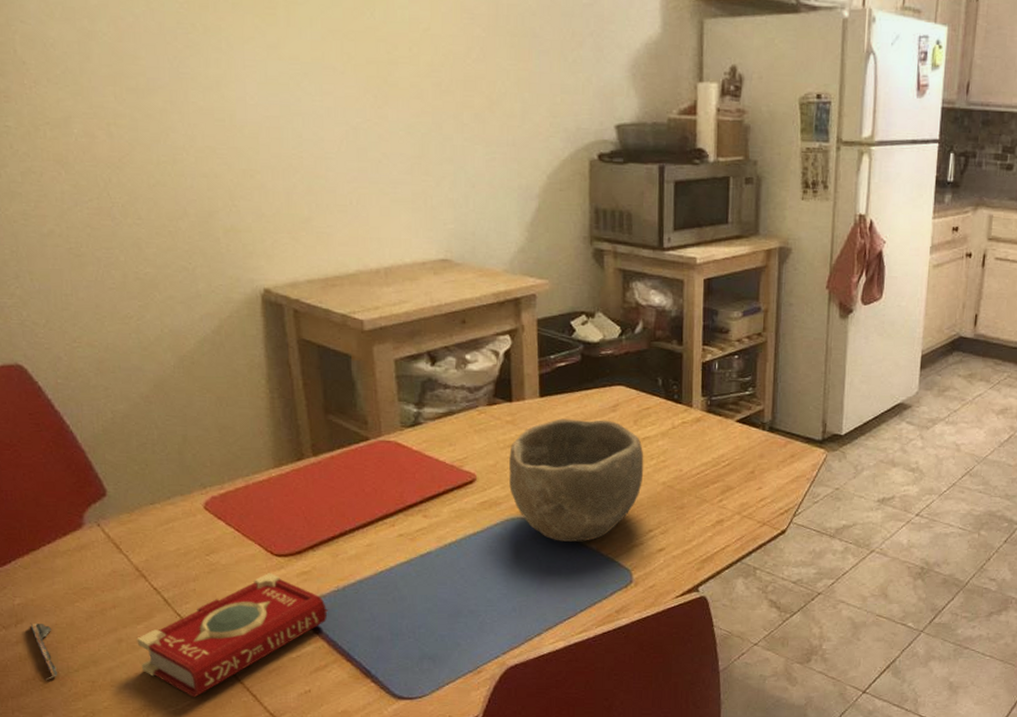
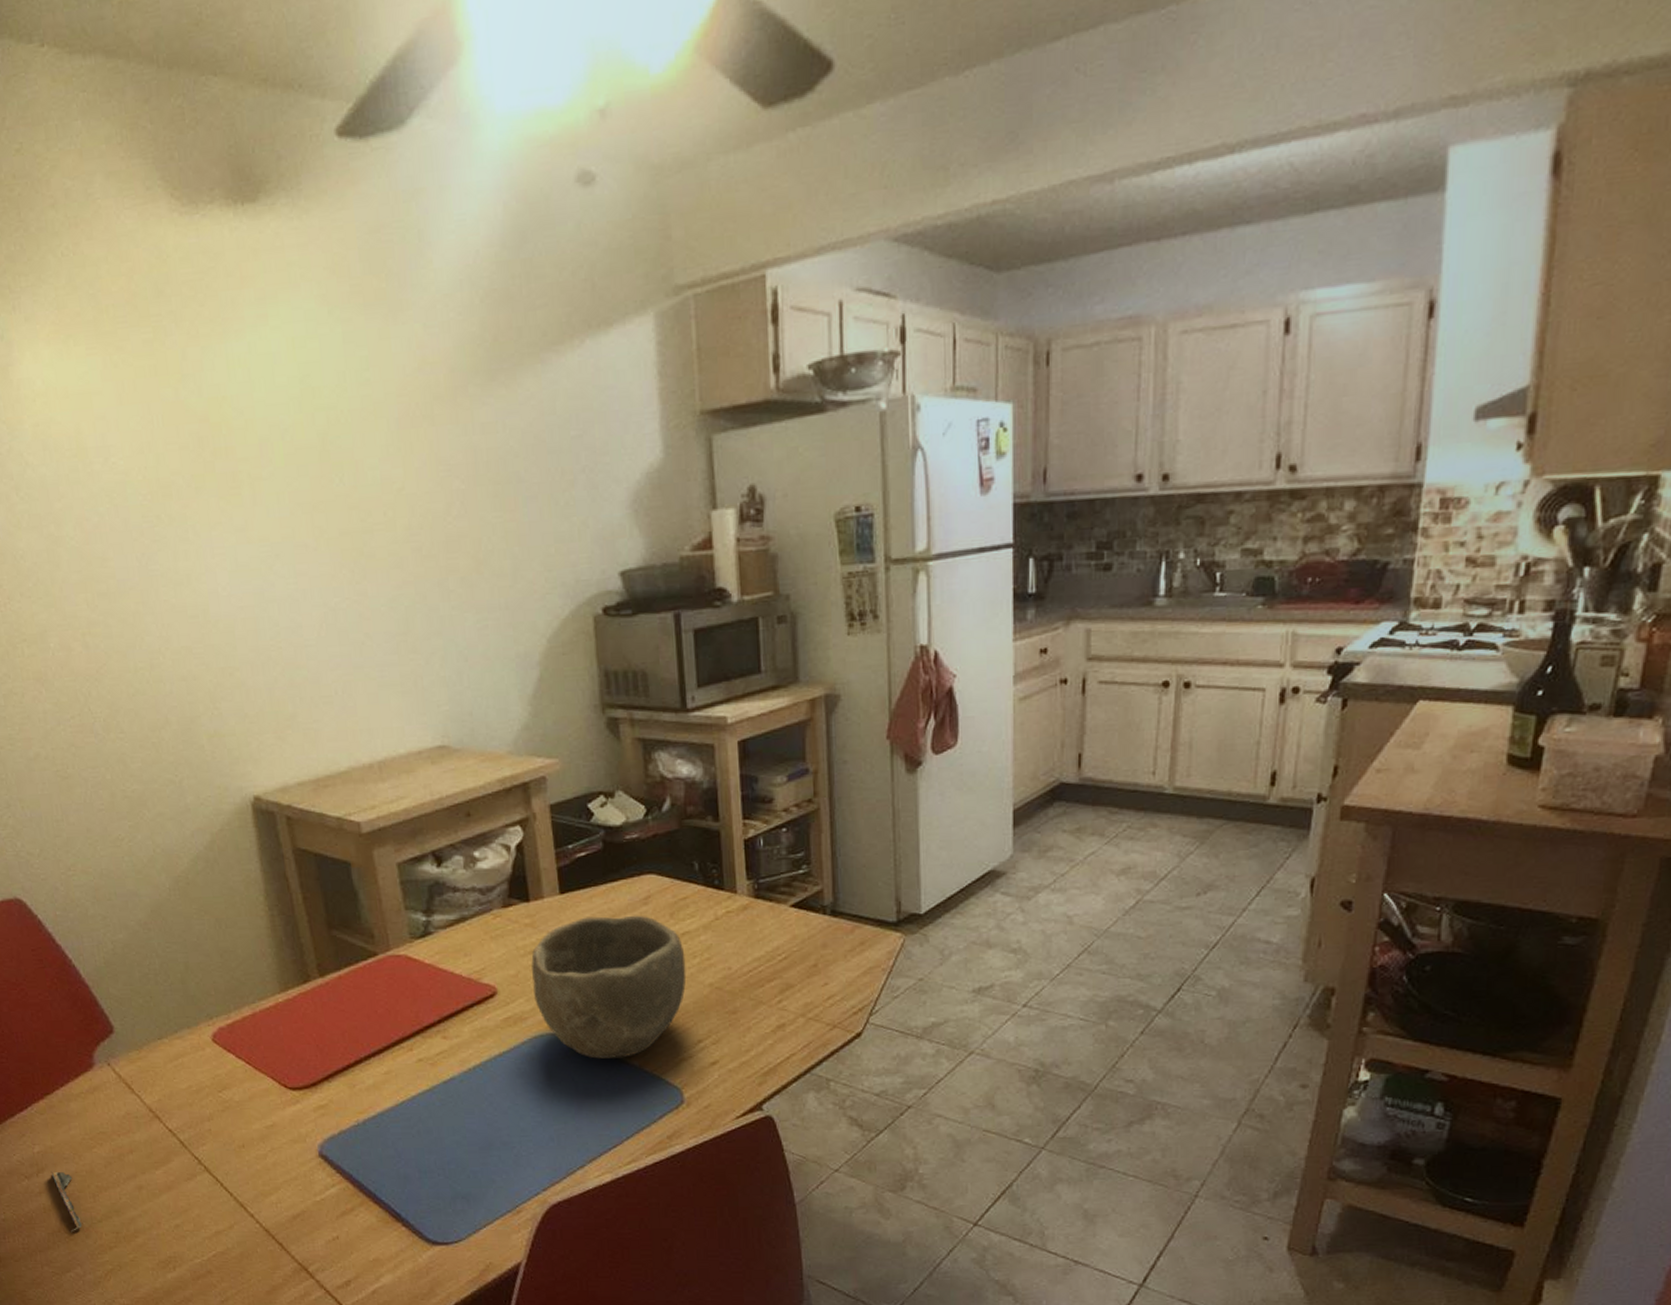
book: present [137,573,329,698] -> none [156,1108,351,1248]

